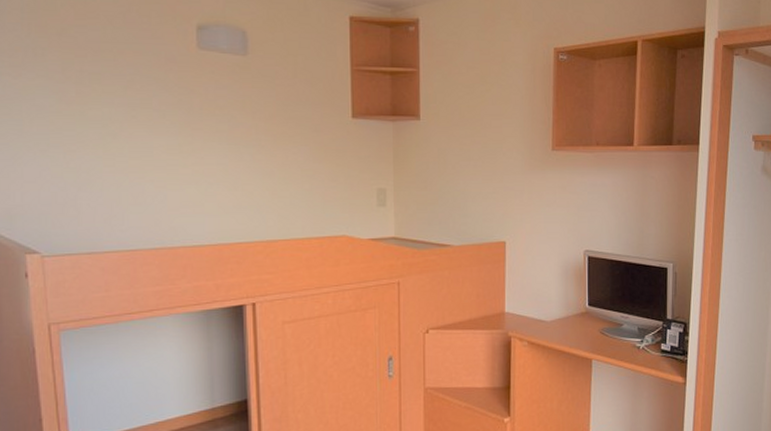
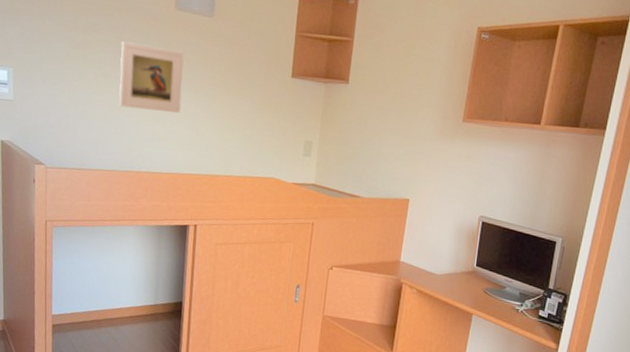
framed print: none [130,90,218,172] -> present [119,41,184,113]

